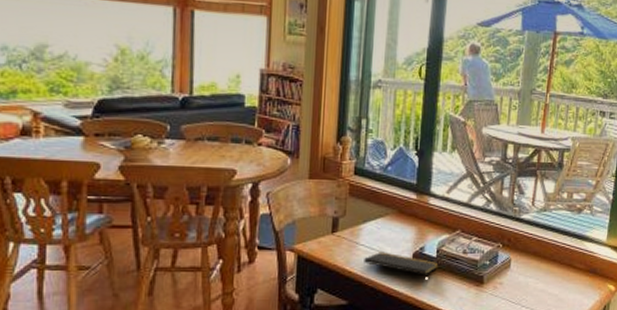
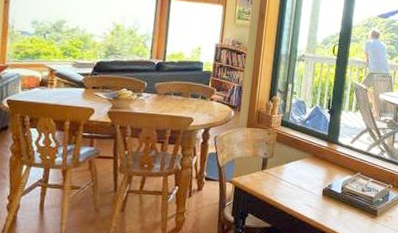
notepad: present [364,252,439,282] -> none [285,186,343,213]

